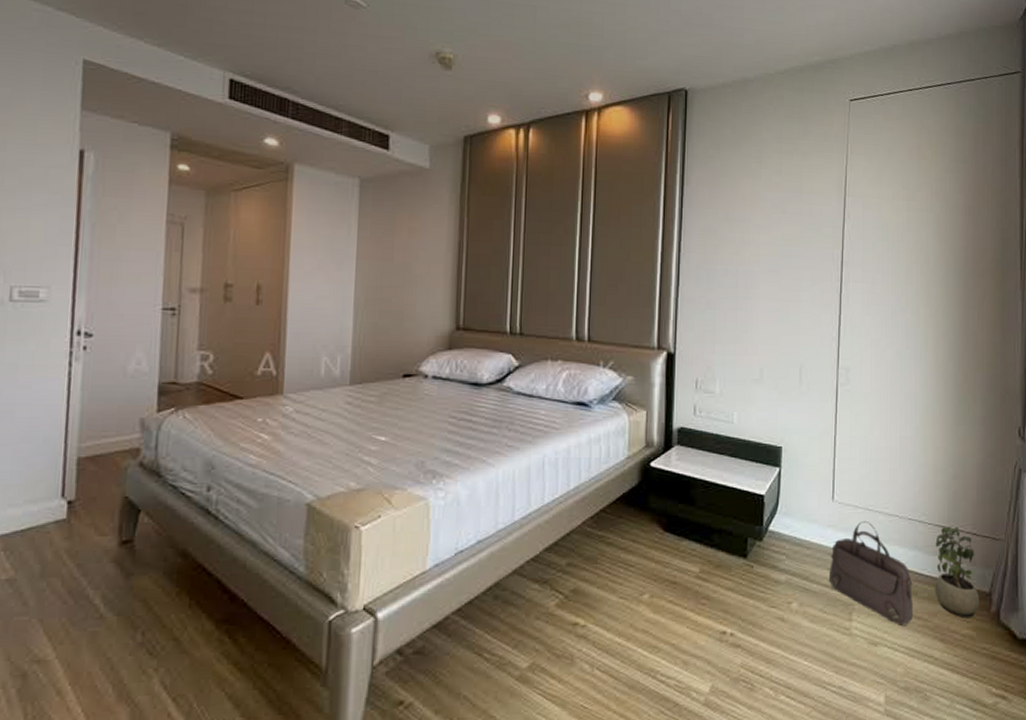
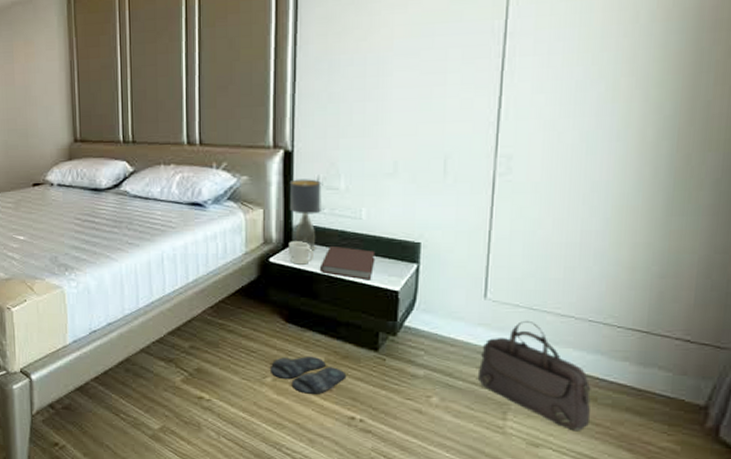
slippers: none [648,567,719,610] -> present [271,356,347,394]
mug: none [669,445,691,469] -> present [289,241,313,265]
table lamp: none [670,381,700,455] -> present [289,179,322,251]
book: none [697,449,745,485] -> present [321,245,376,280]
potted plant: present [935,527,980,619] -> none [622,331,690,431]

